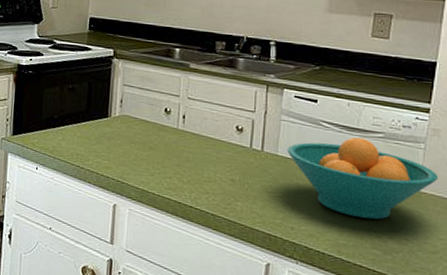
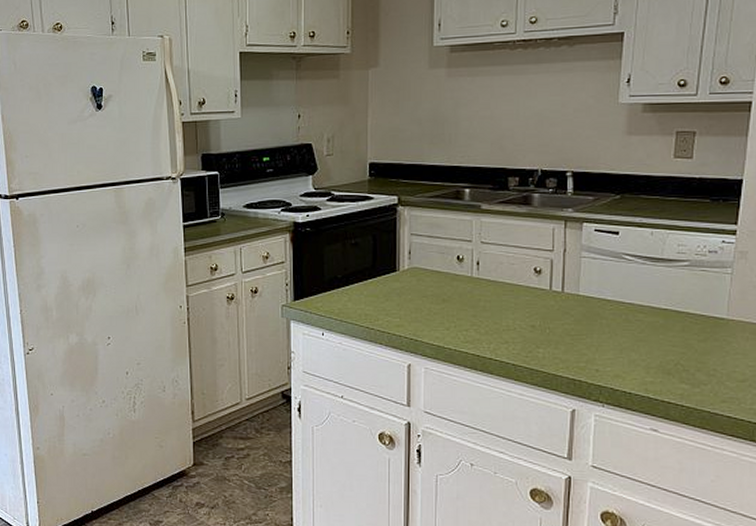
fruit bowl: present [287,137,439,220] -> none [589,268,747,353]

